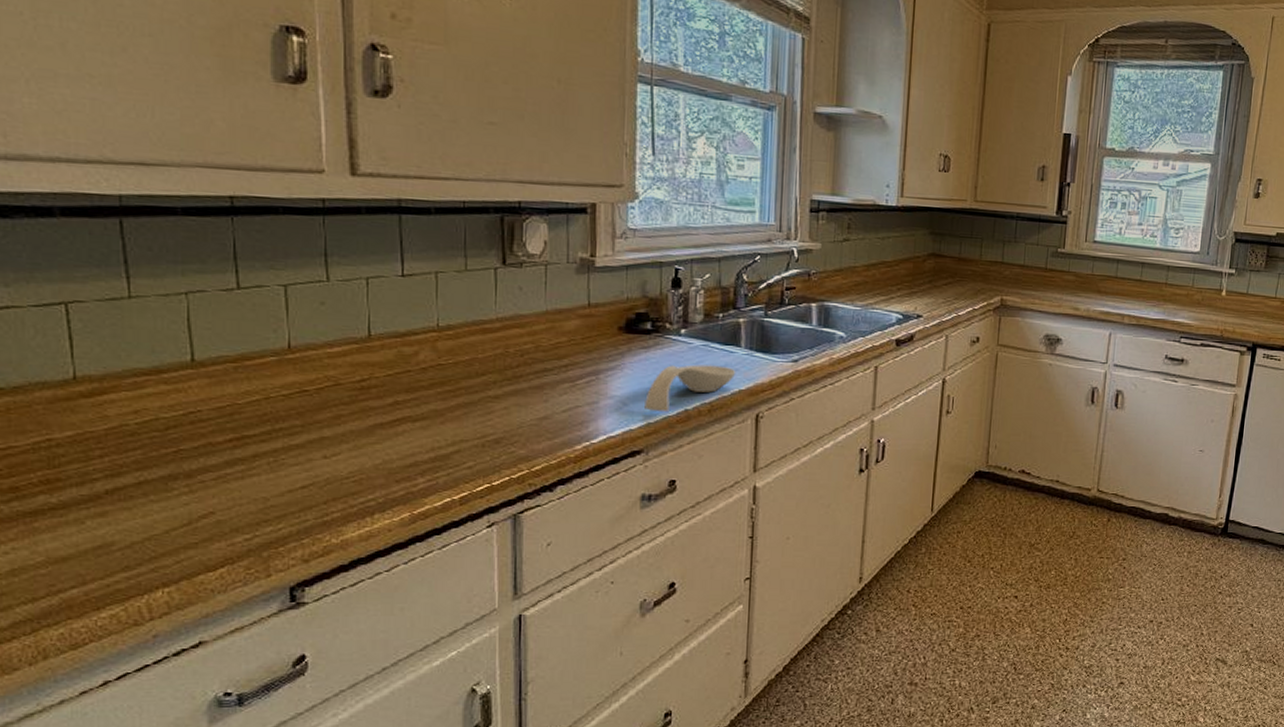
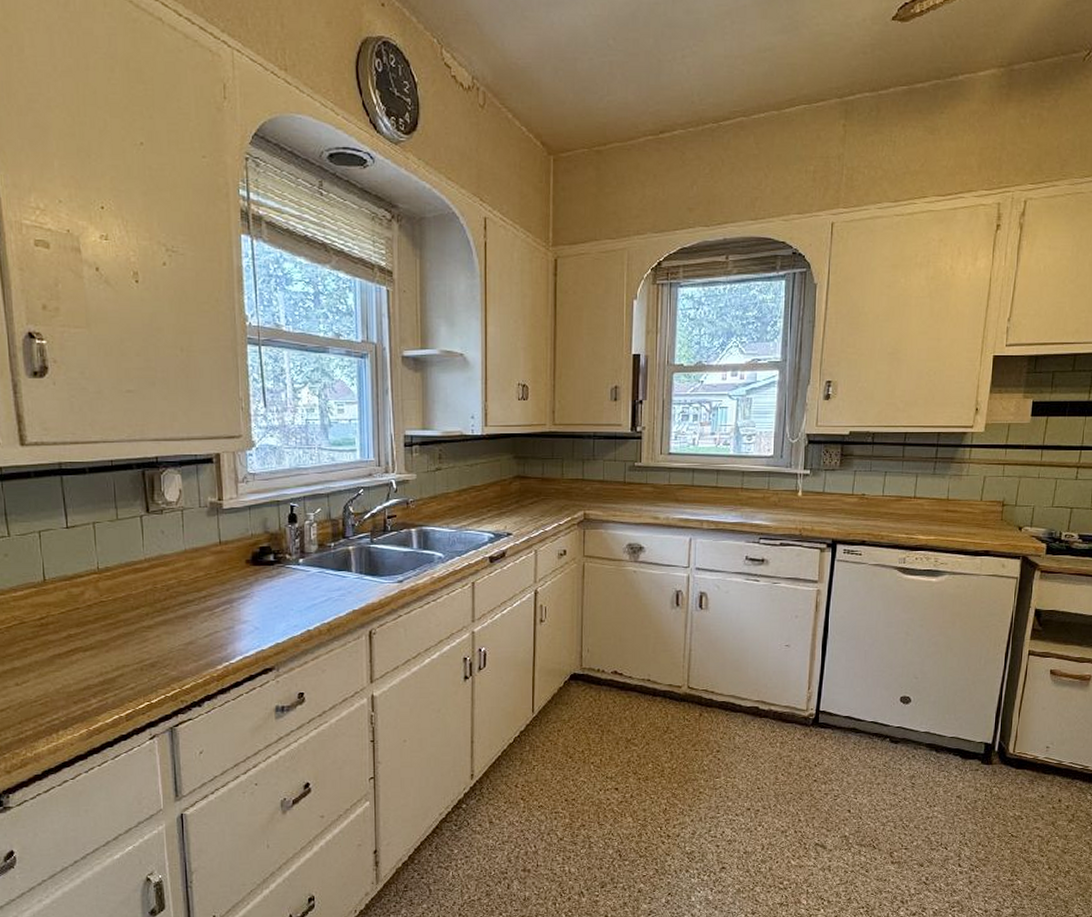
spoon rest: present [645,364,736,413] -> none [273,589,349,634]

